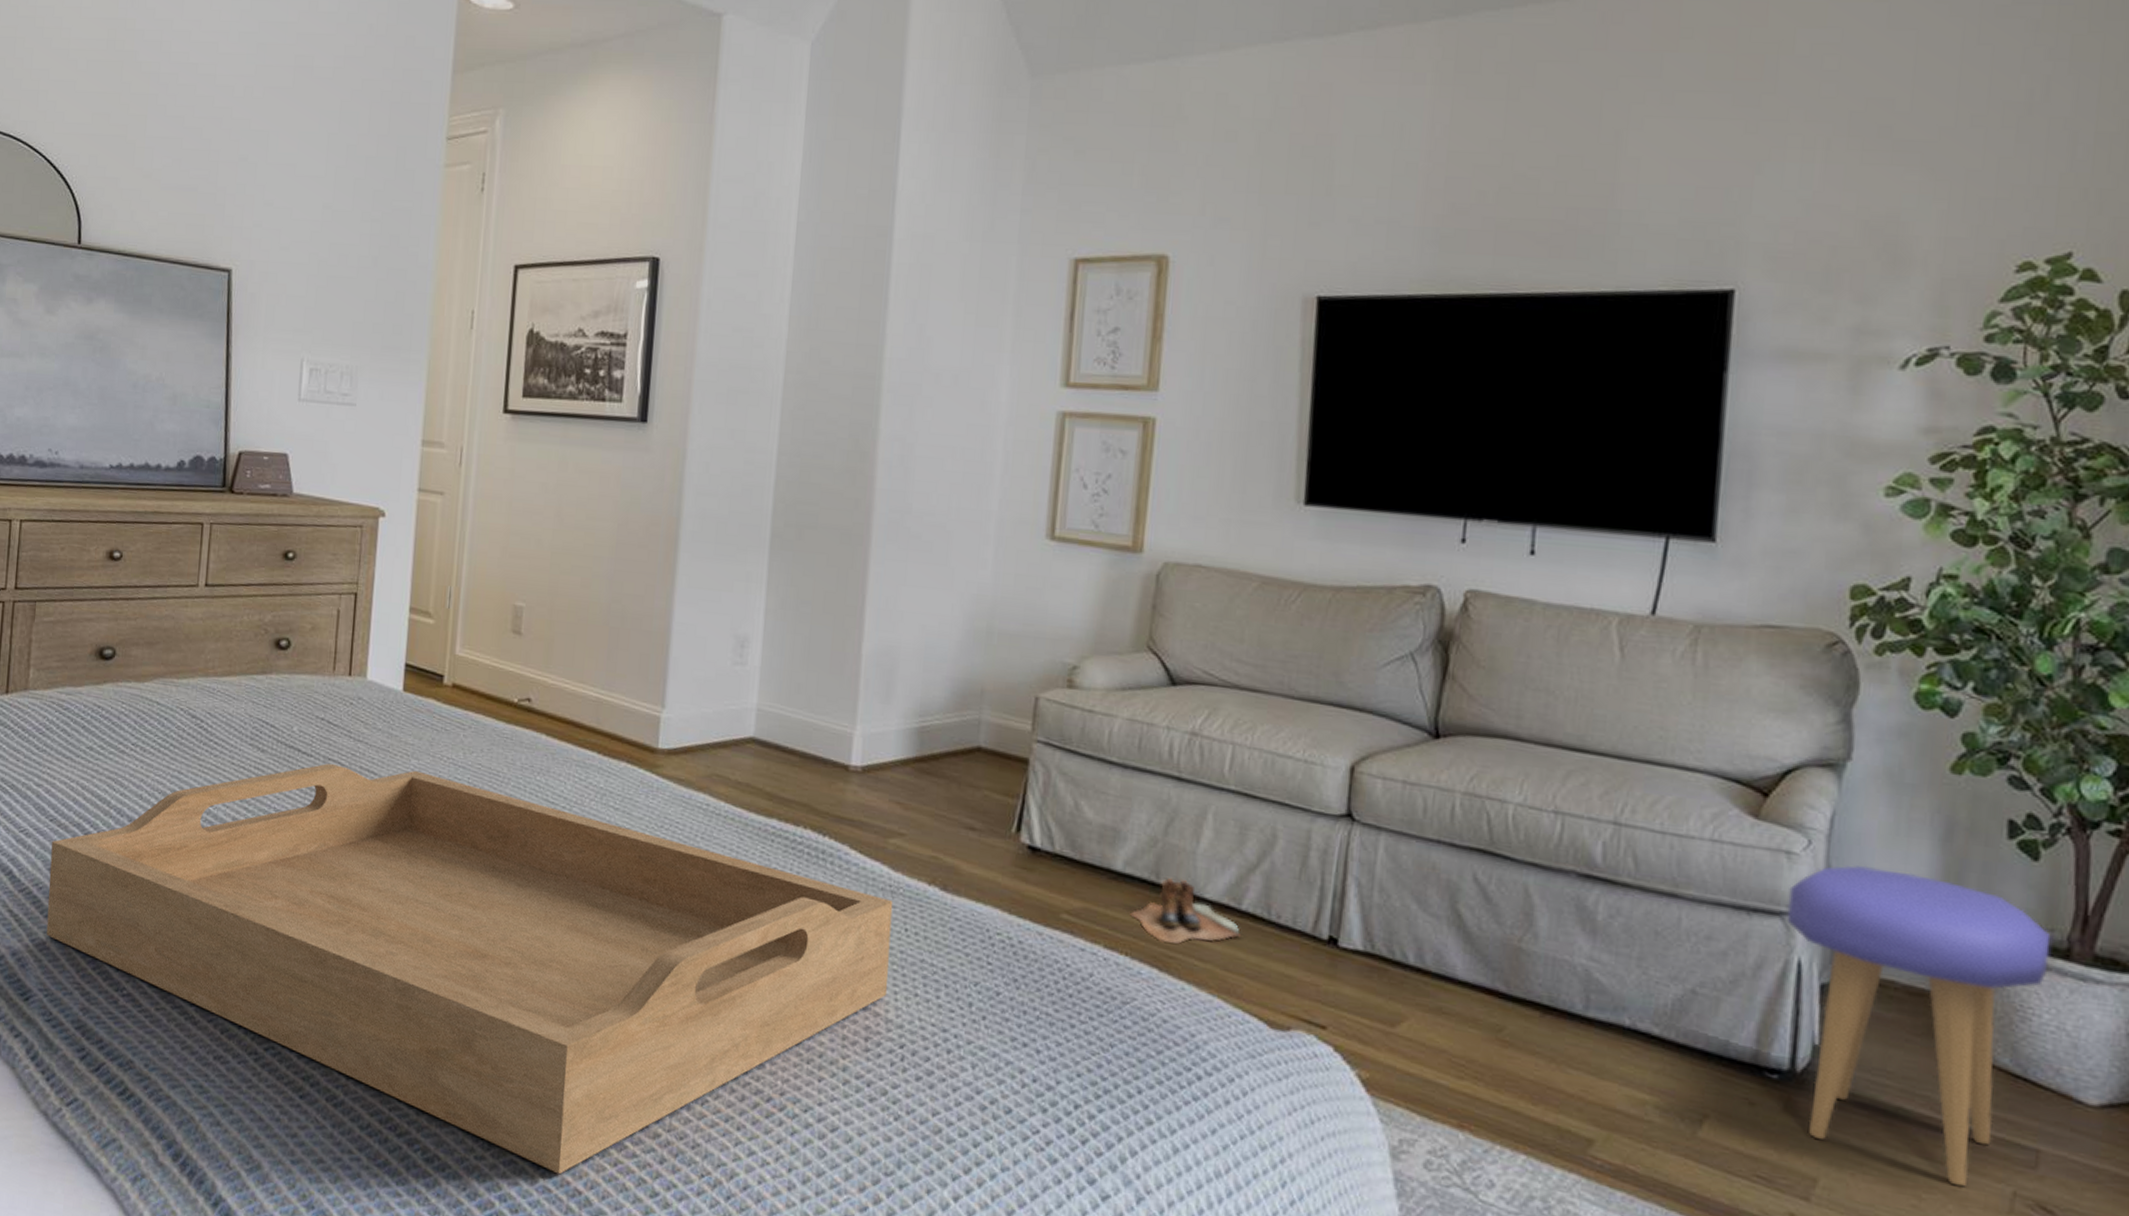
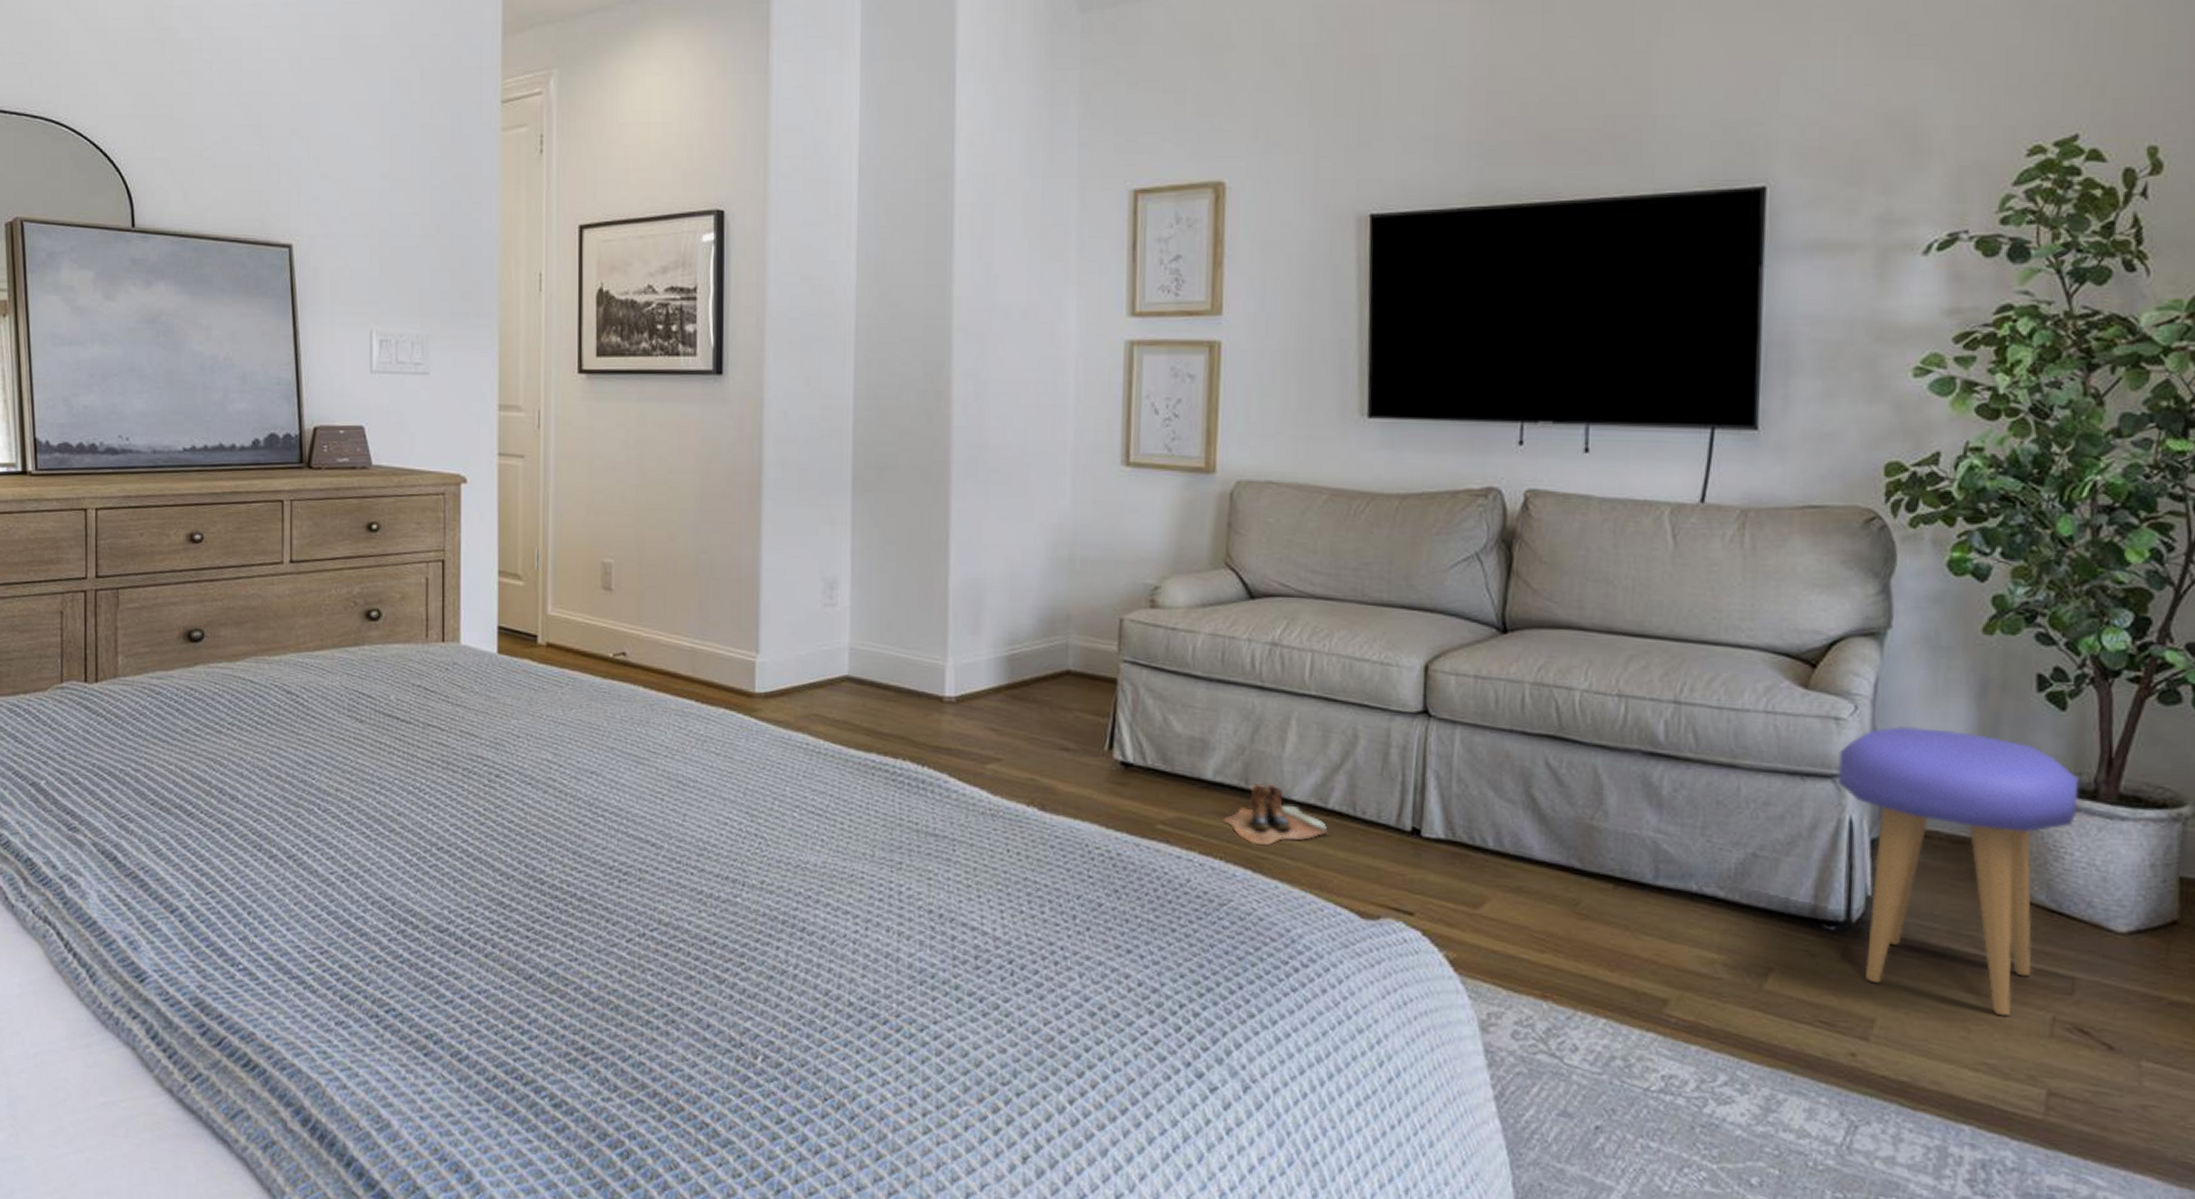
serving tray: present [46,763,893,1175] -> none [155,729,994,1109]

